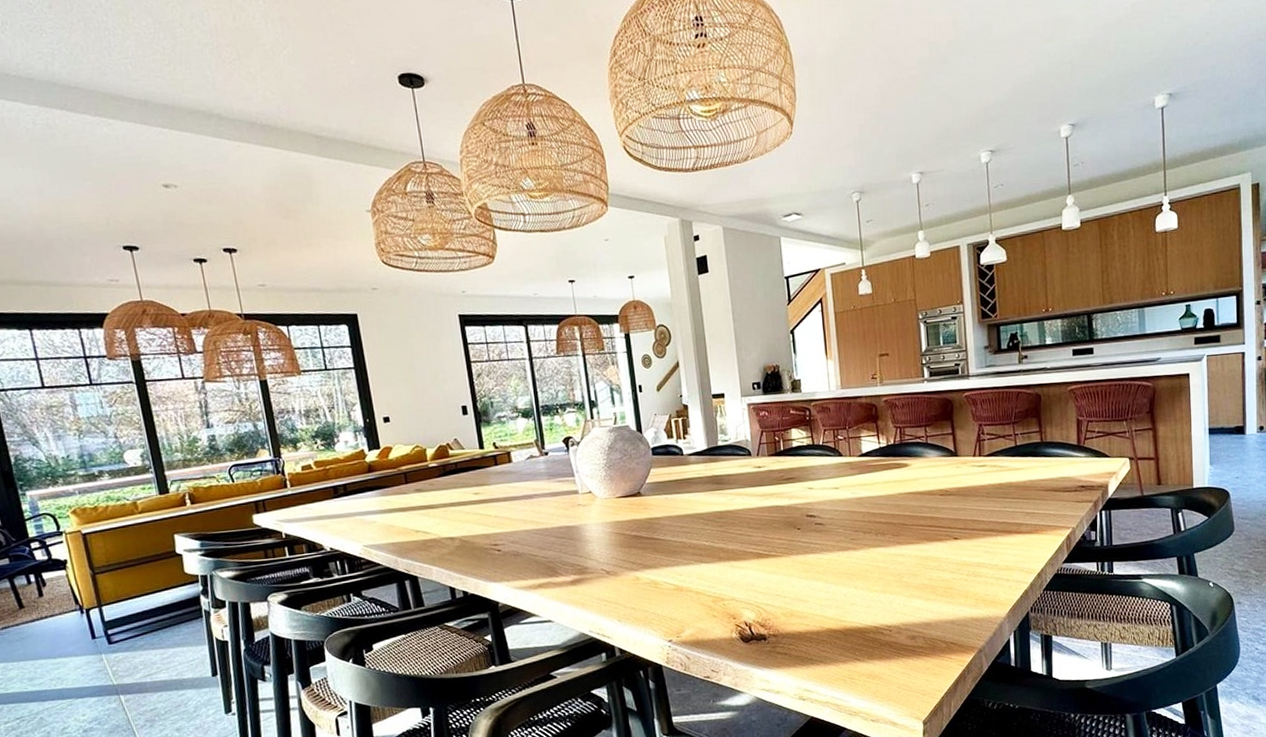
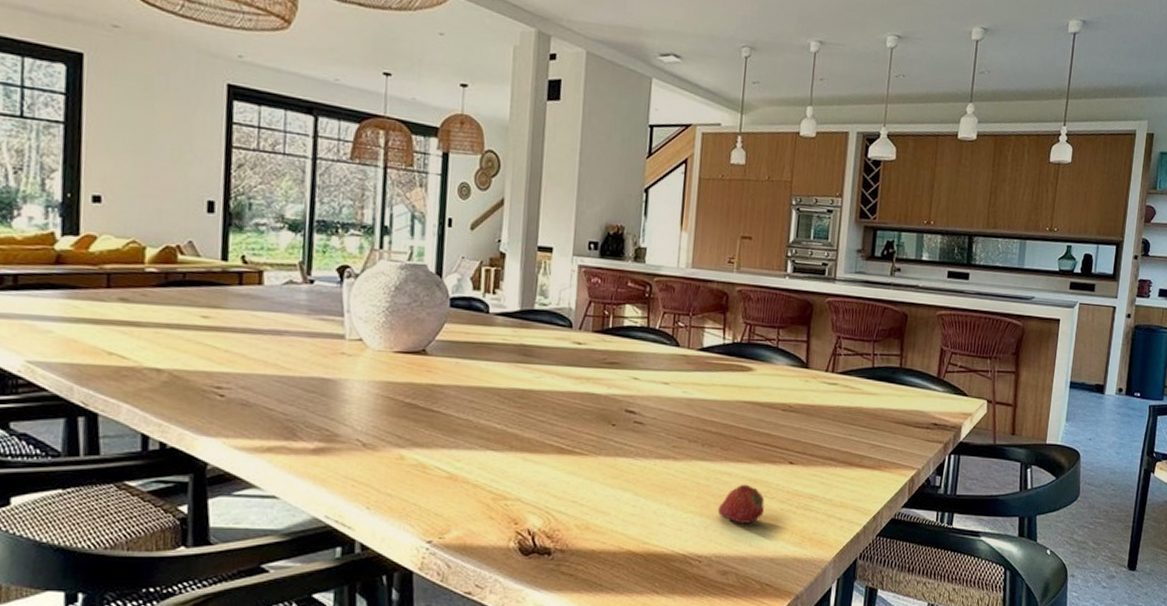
fruit: none [898,561,939,595] -> present [717,484,765,523]

